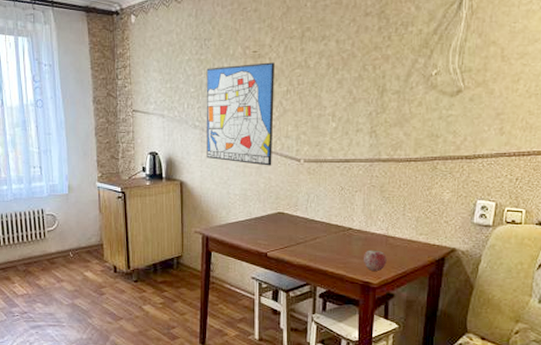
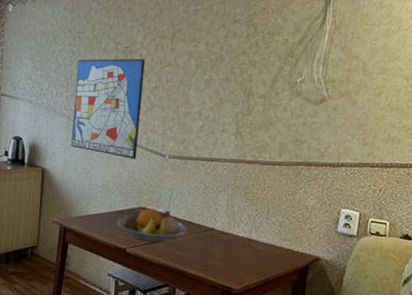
fruit bowl: none [257,211,326,245] -> present [117,207,188,243]
apple: present [364,250,387,271] -> none [225,253,249,276]

